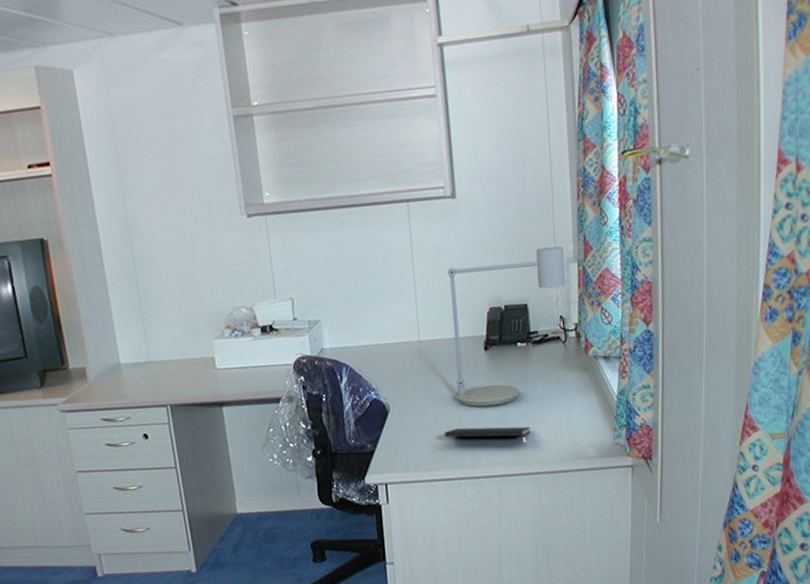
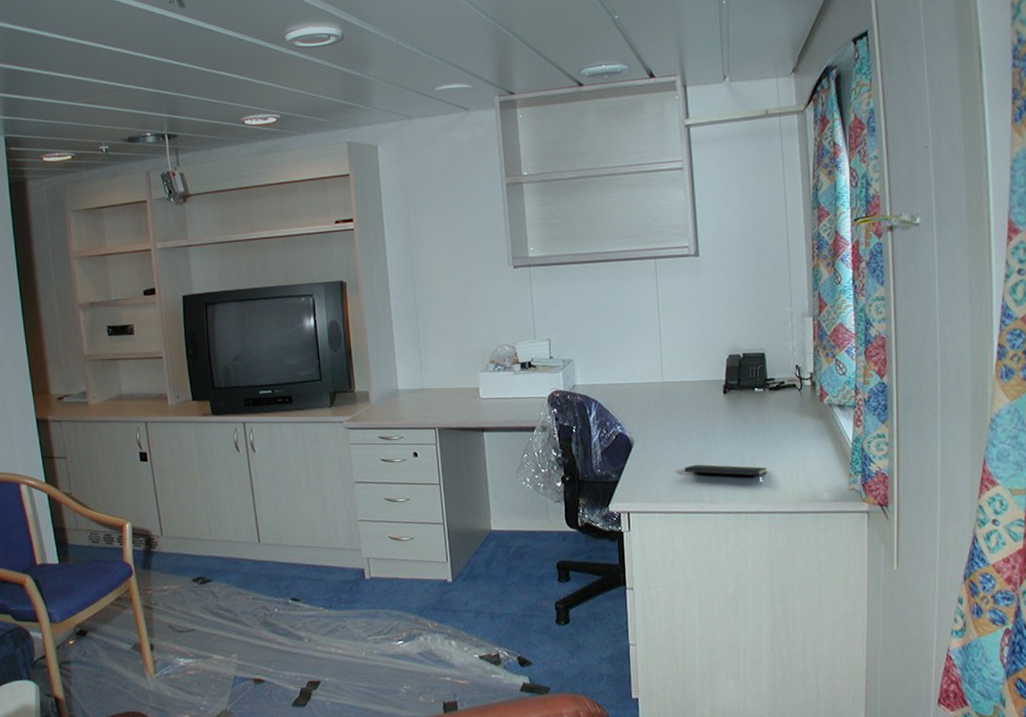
desk lamp: present [447,246,566,407] -> none [690,302,802,446]

